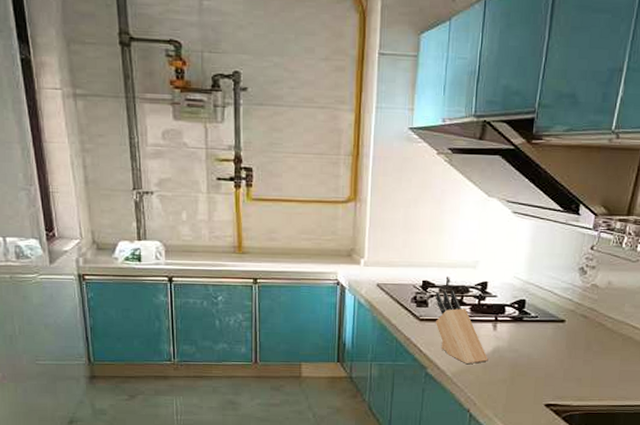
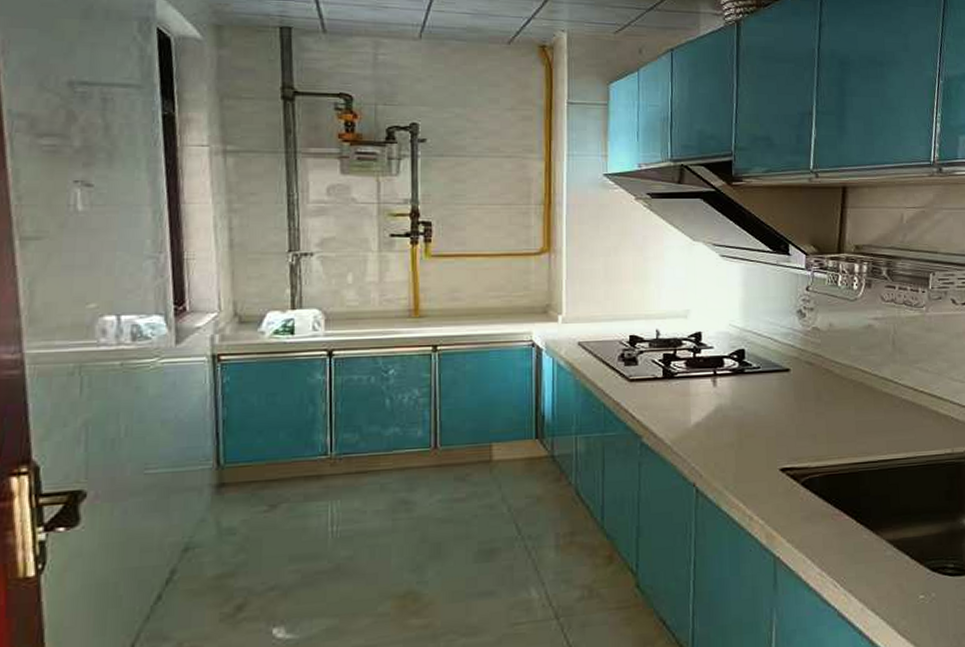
knife block: present [435,290,488,365] -> none [644,344,711,429]

